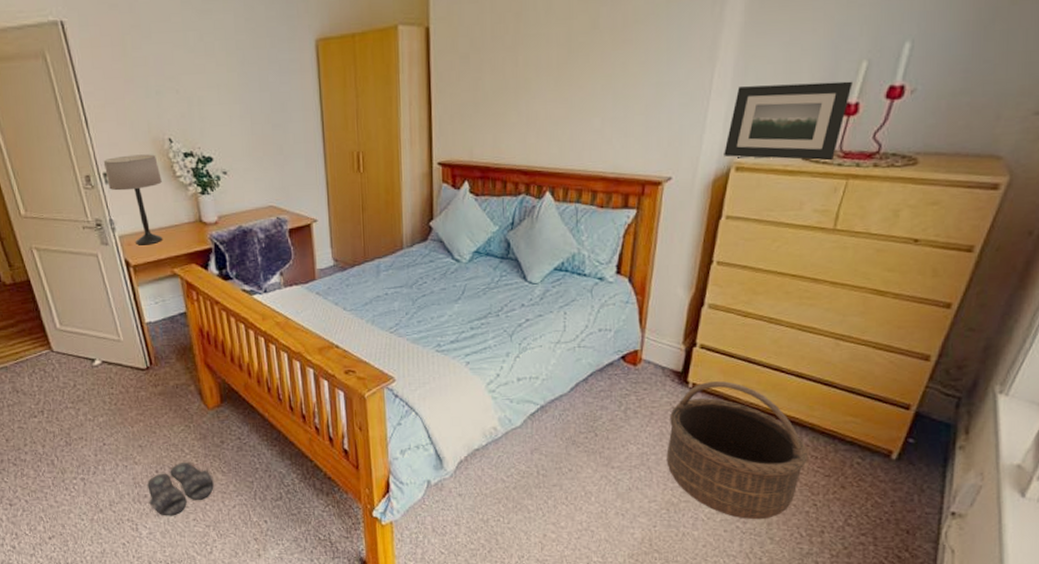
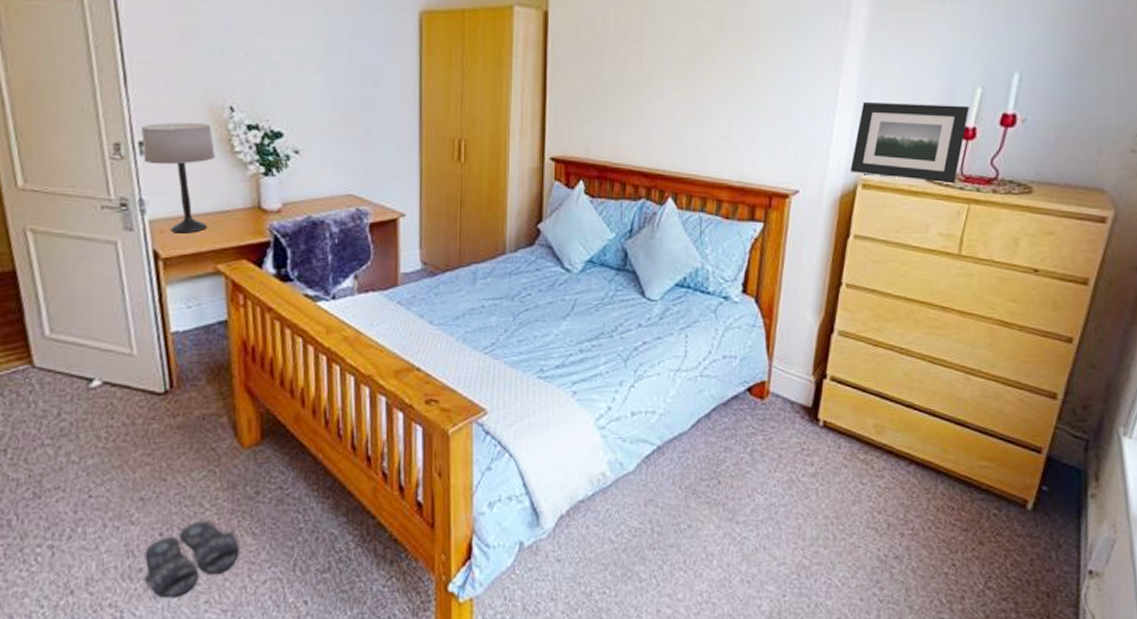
basket: present [666,381,808,520] -> none [796,419,944,585]

